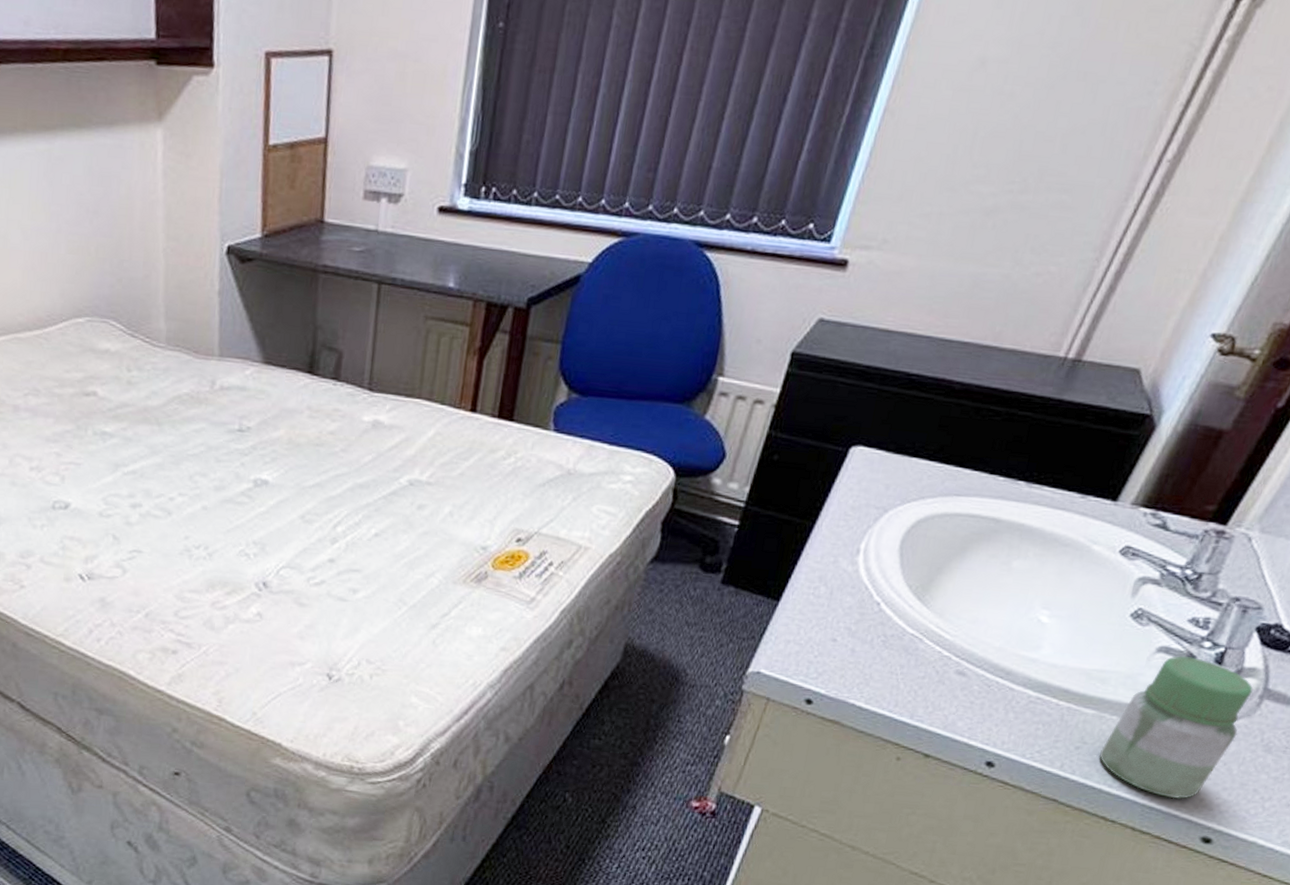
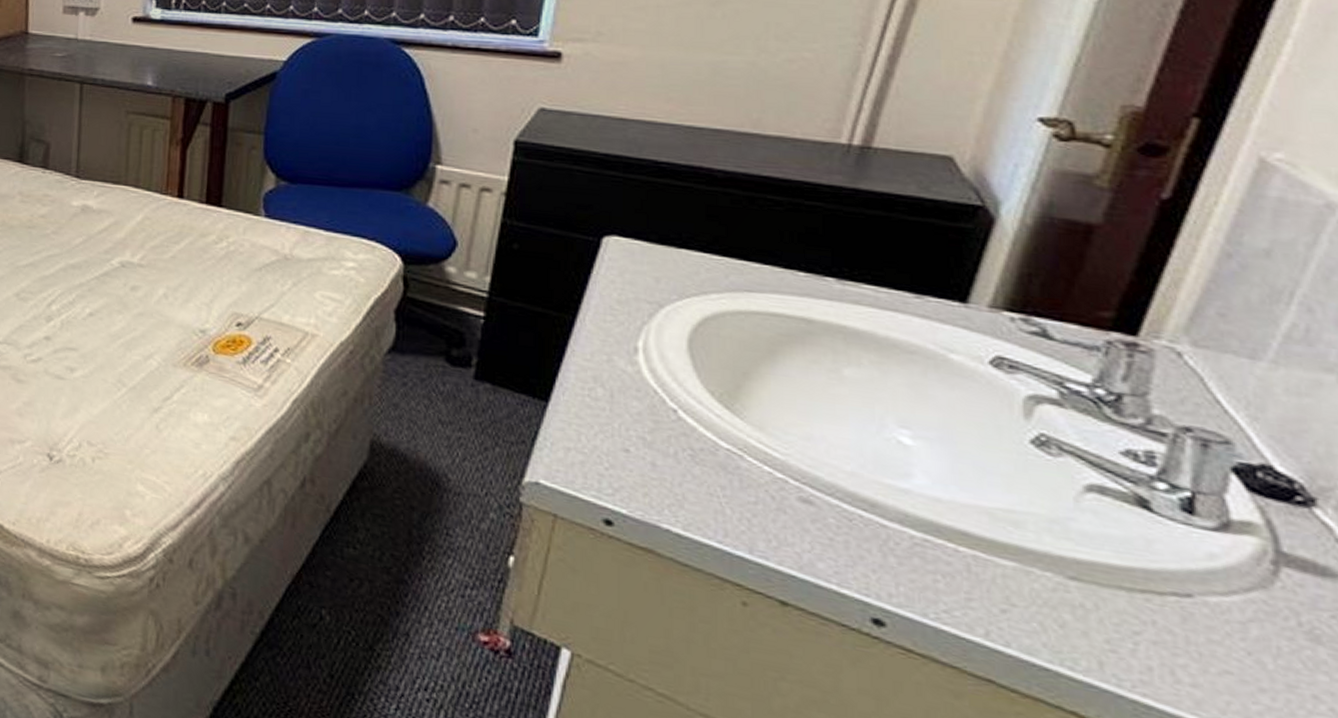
jar: present [1099,655,1253,799] -> none [1041,498,1258,698]

